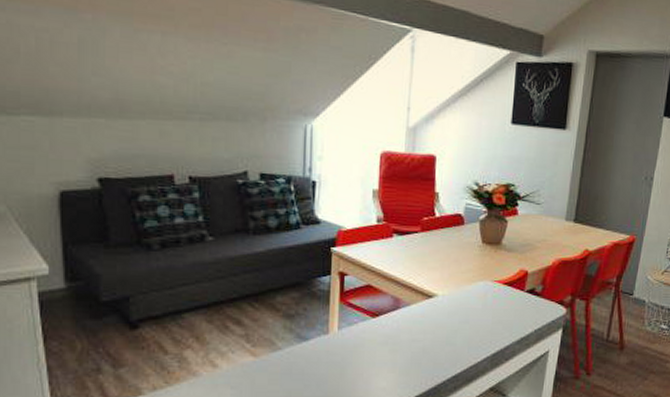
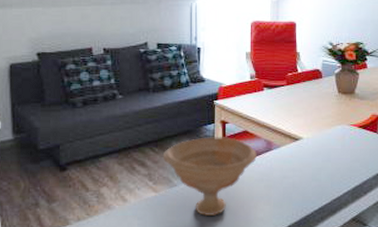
bowl: none [264,290,381,386] -> present [162,136,257,217]

